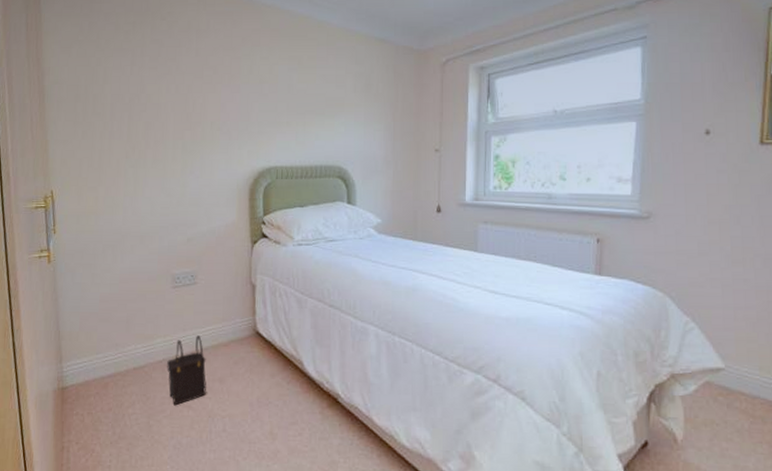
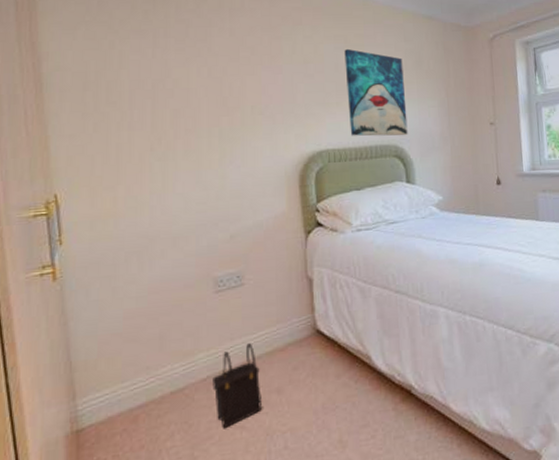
wall art: none [297,70,353,158] -> present [344,48,408,136]

